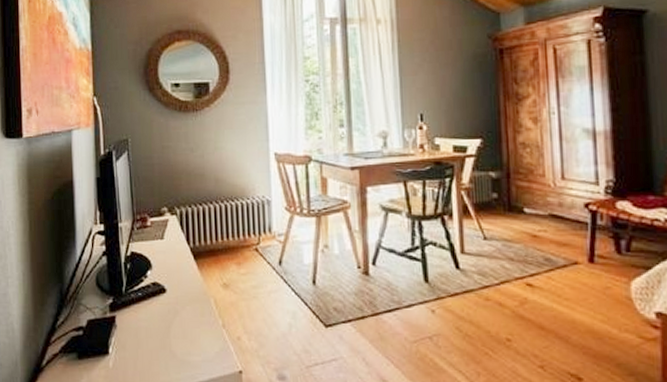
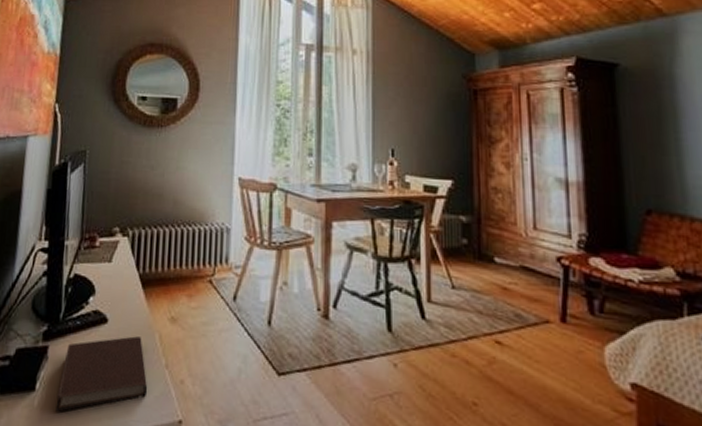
notebook: none [128,302,209,371] -> present [55,336,148,412]

